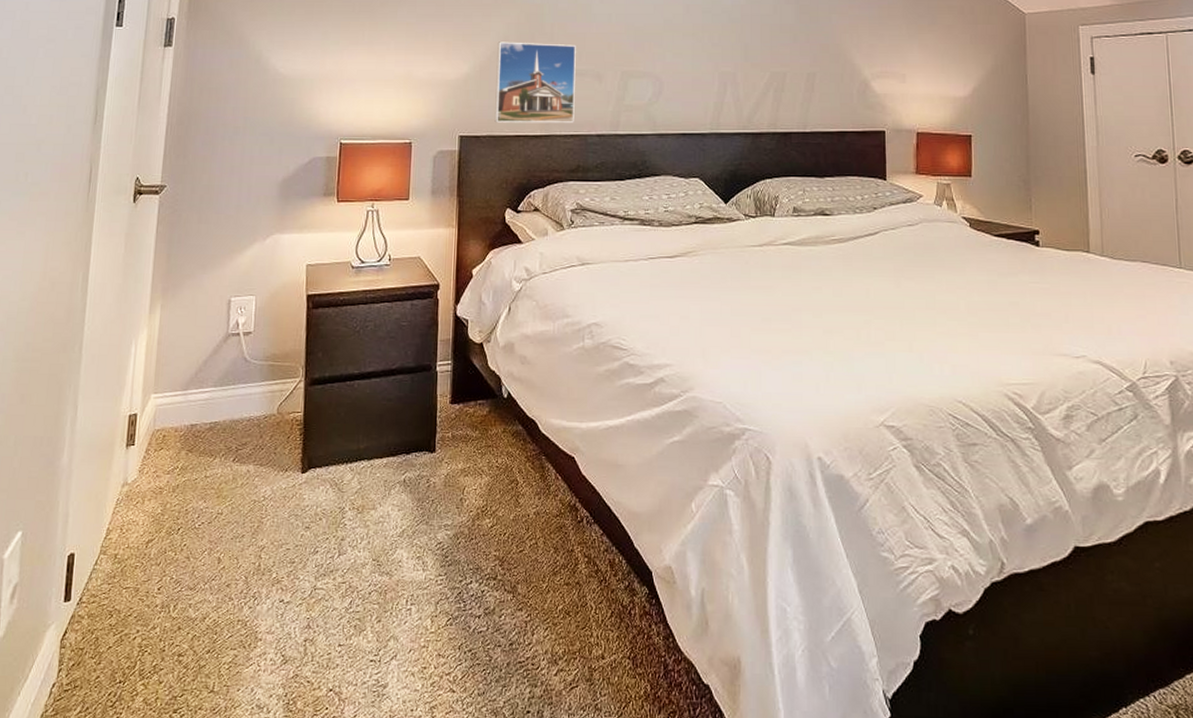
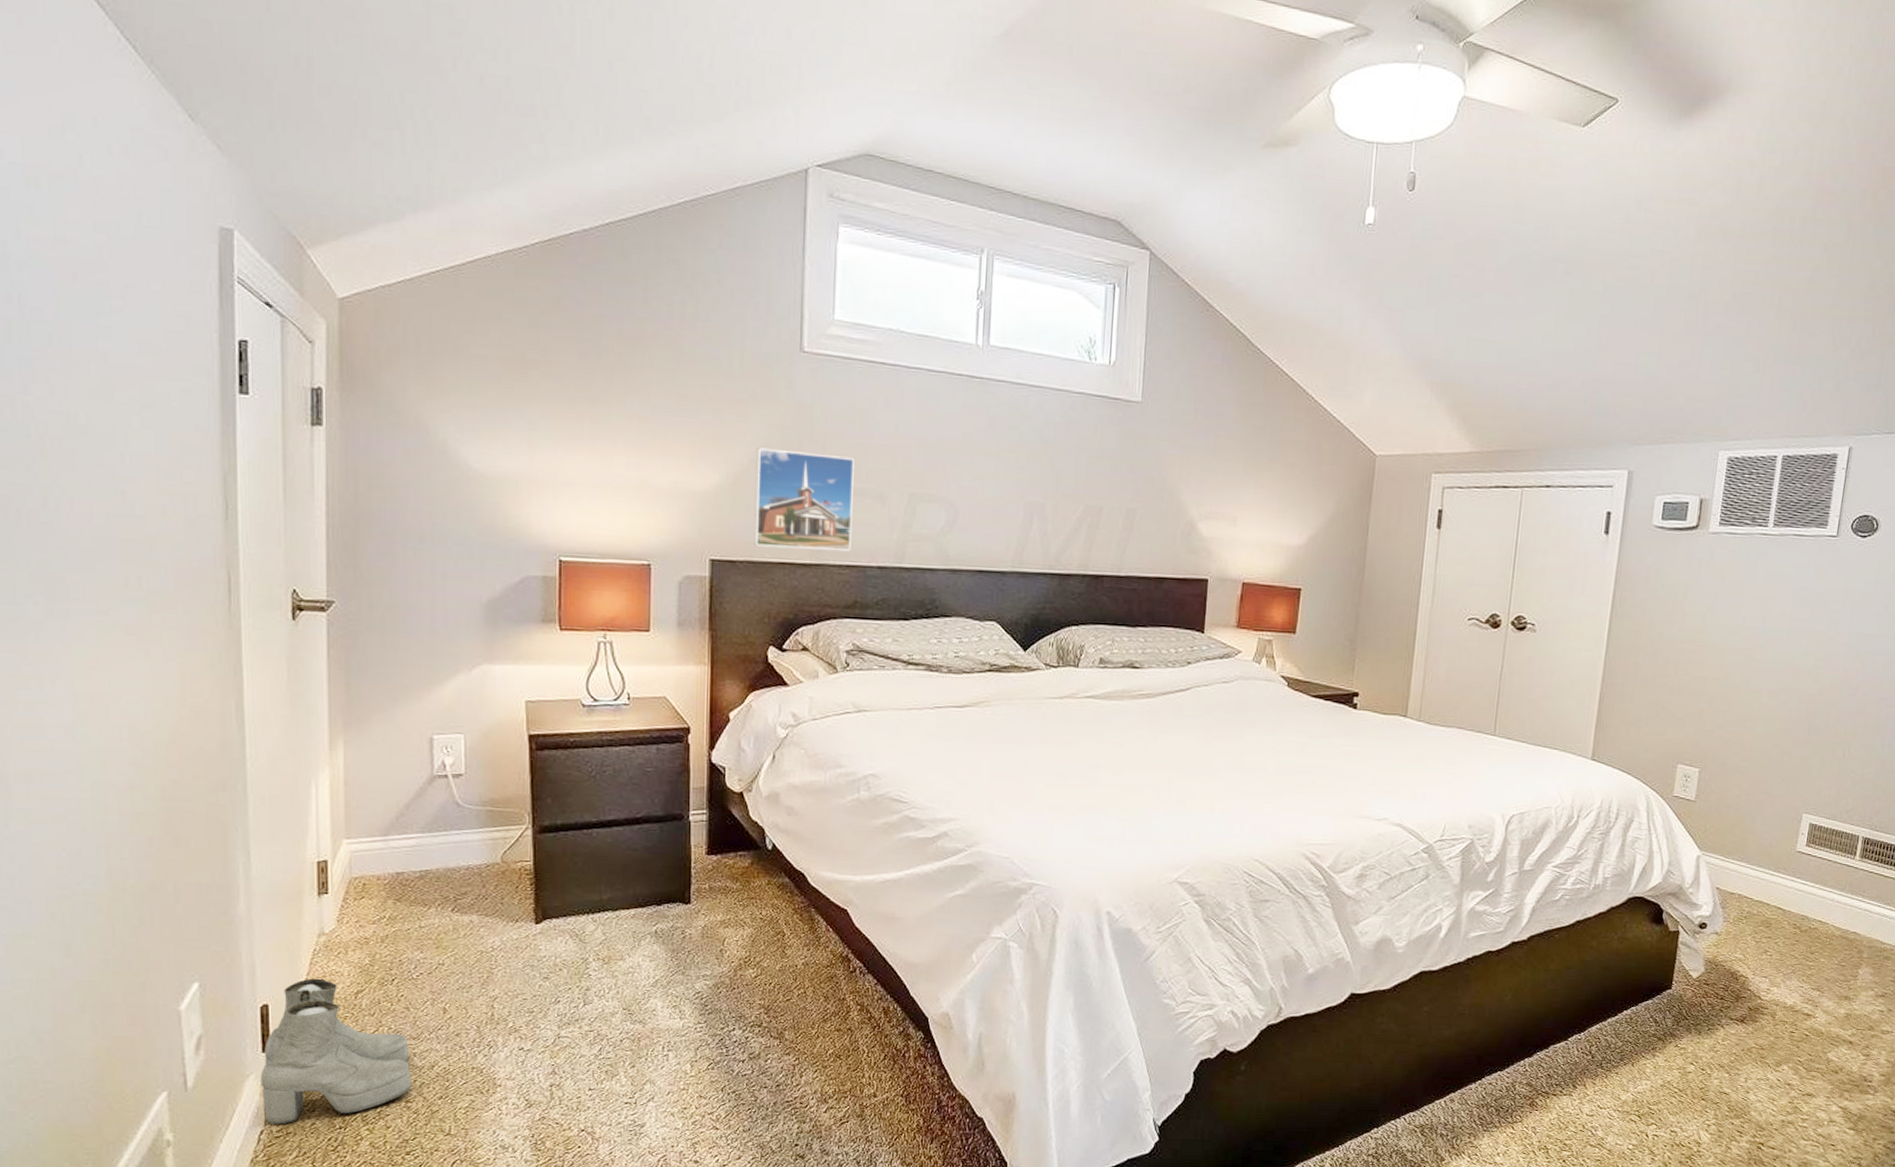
boots: none [58,527,186,677] -> present [260,978,412,1125]

